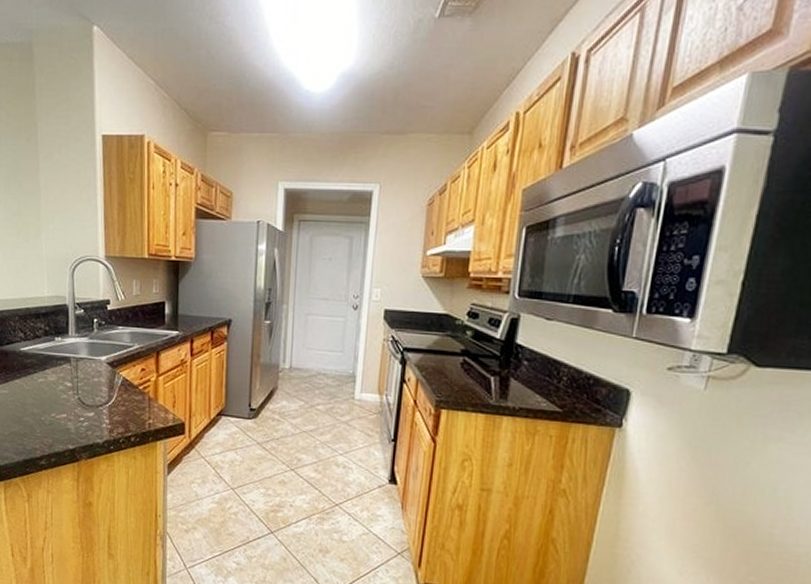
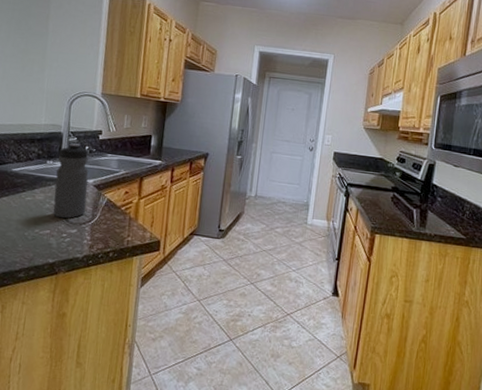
water bottle: none [65,316,102,401] -> present [53,143,89,219]

